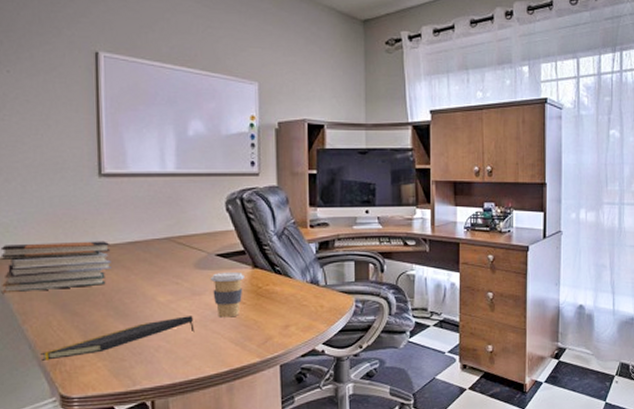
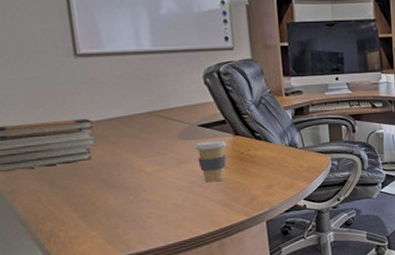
notepad: present [40,316,195,361] -> none [33,183,183,235]

